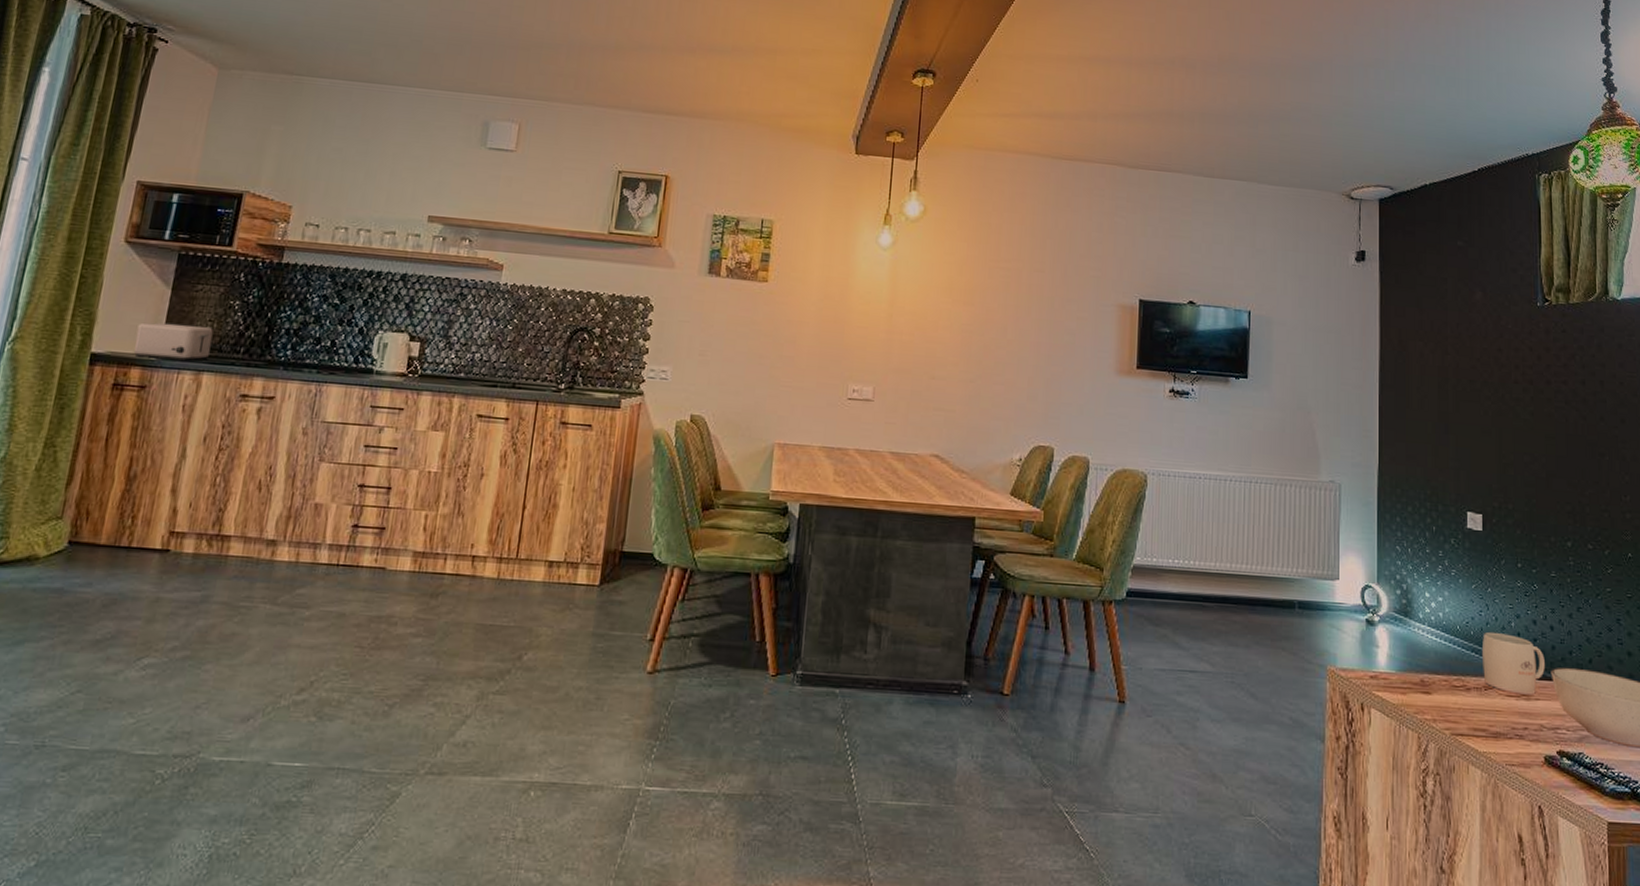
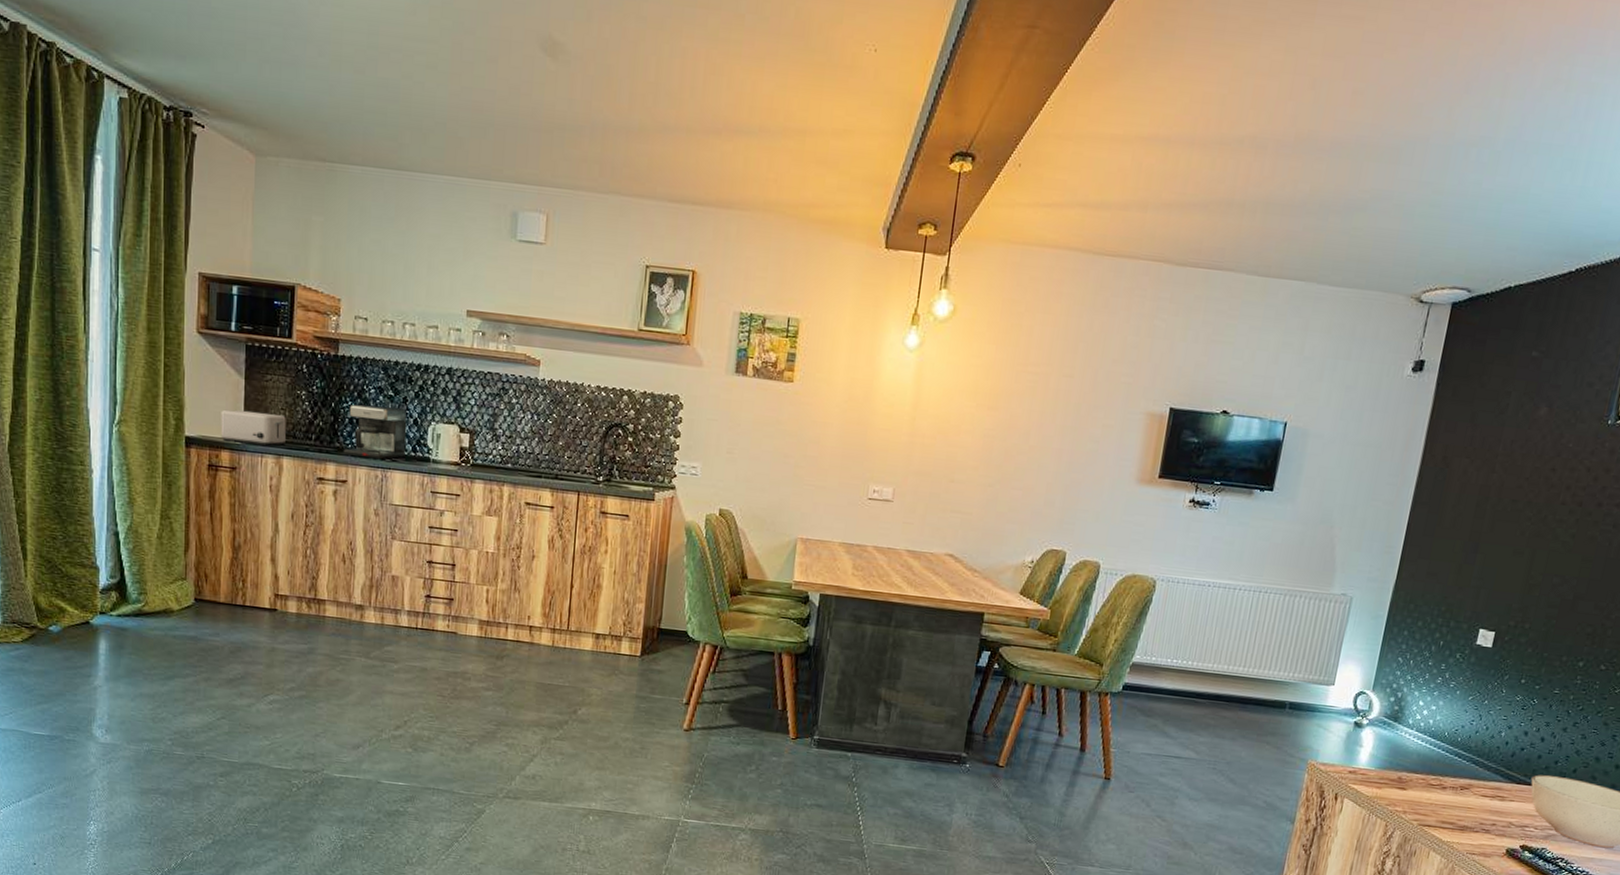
coffee maker: none [274,313,352,373] -> present [343,404,407,460]
mug: present [1481,631,1545,695] -> none [1462,739,1529,797]

